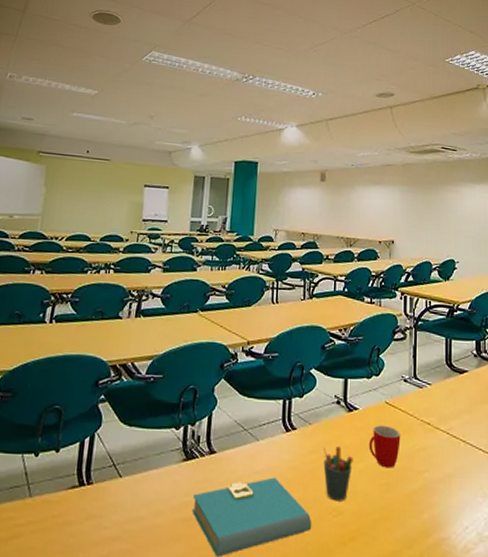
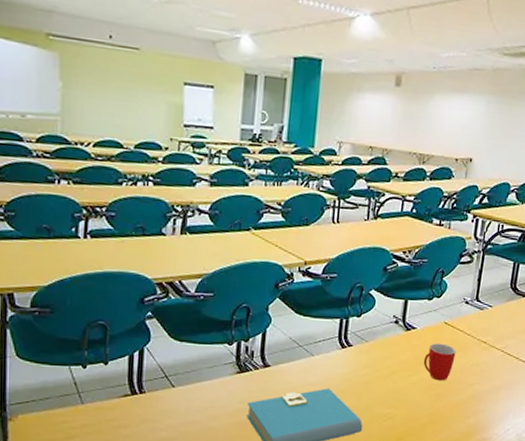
pen holder: present [323,446,353,501] -> none [377,361,407,409]

